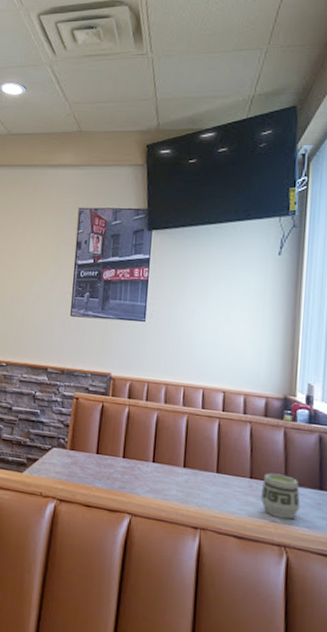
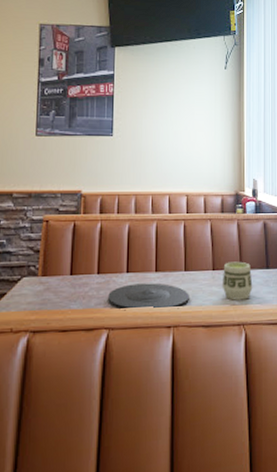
plate: none [132,474,221,512] -> present [108,283,189,311]

